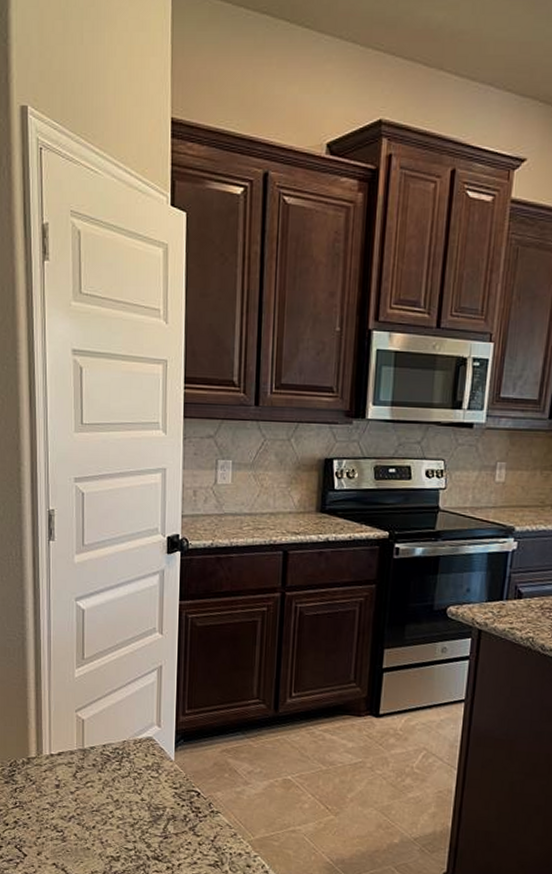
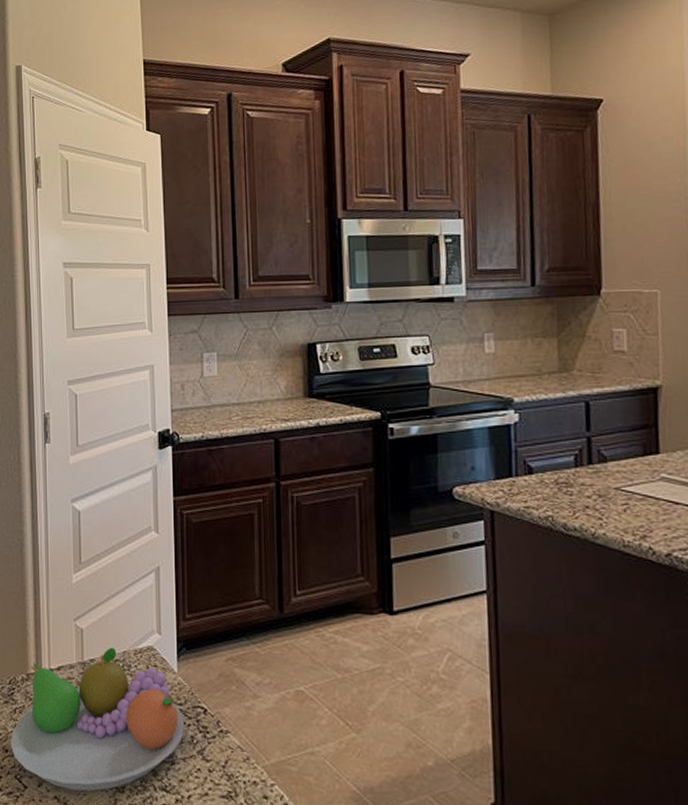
fruit bowl: none [10,737,179,860] -> present [10,647,185,792]

